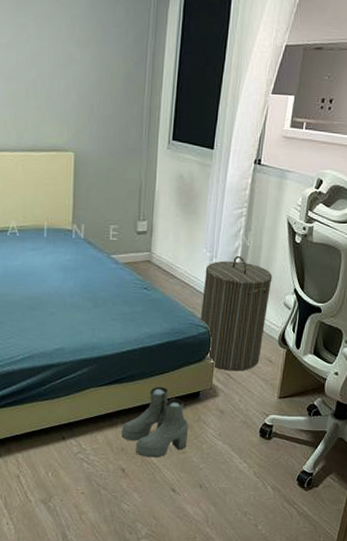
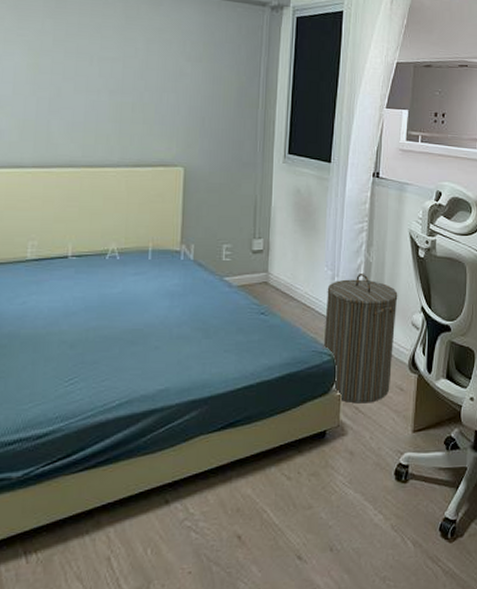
boots: present [121,386,189,458] -> none [237,427,315,518]

